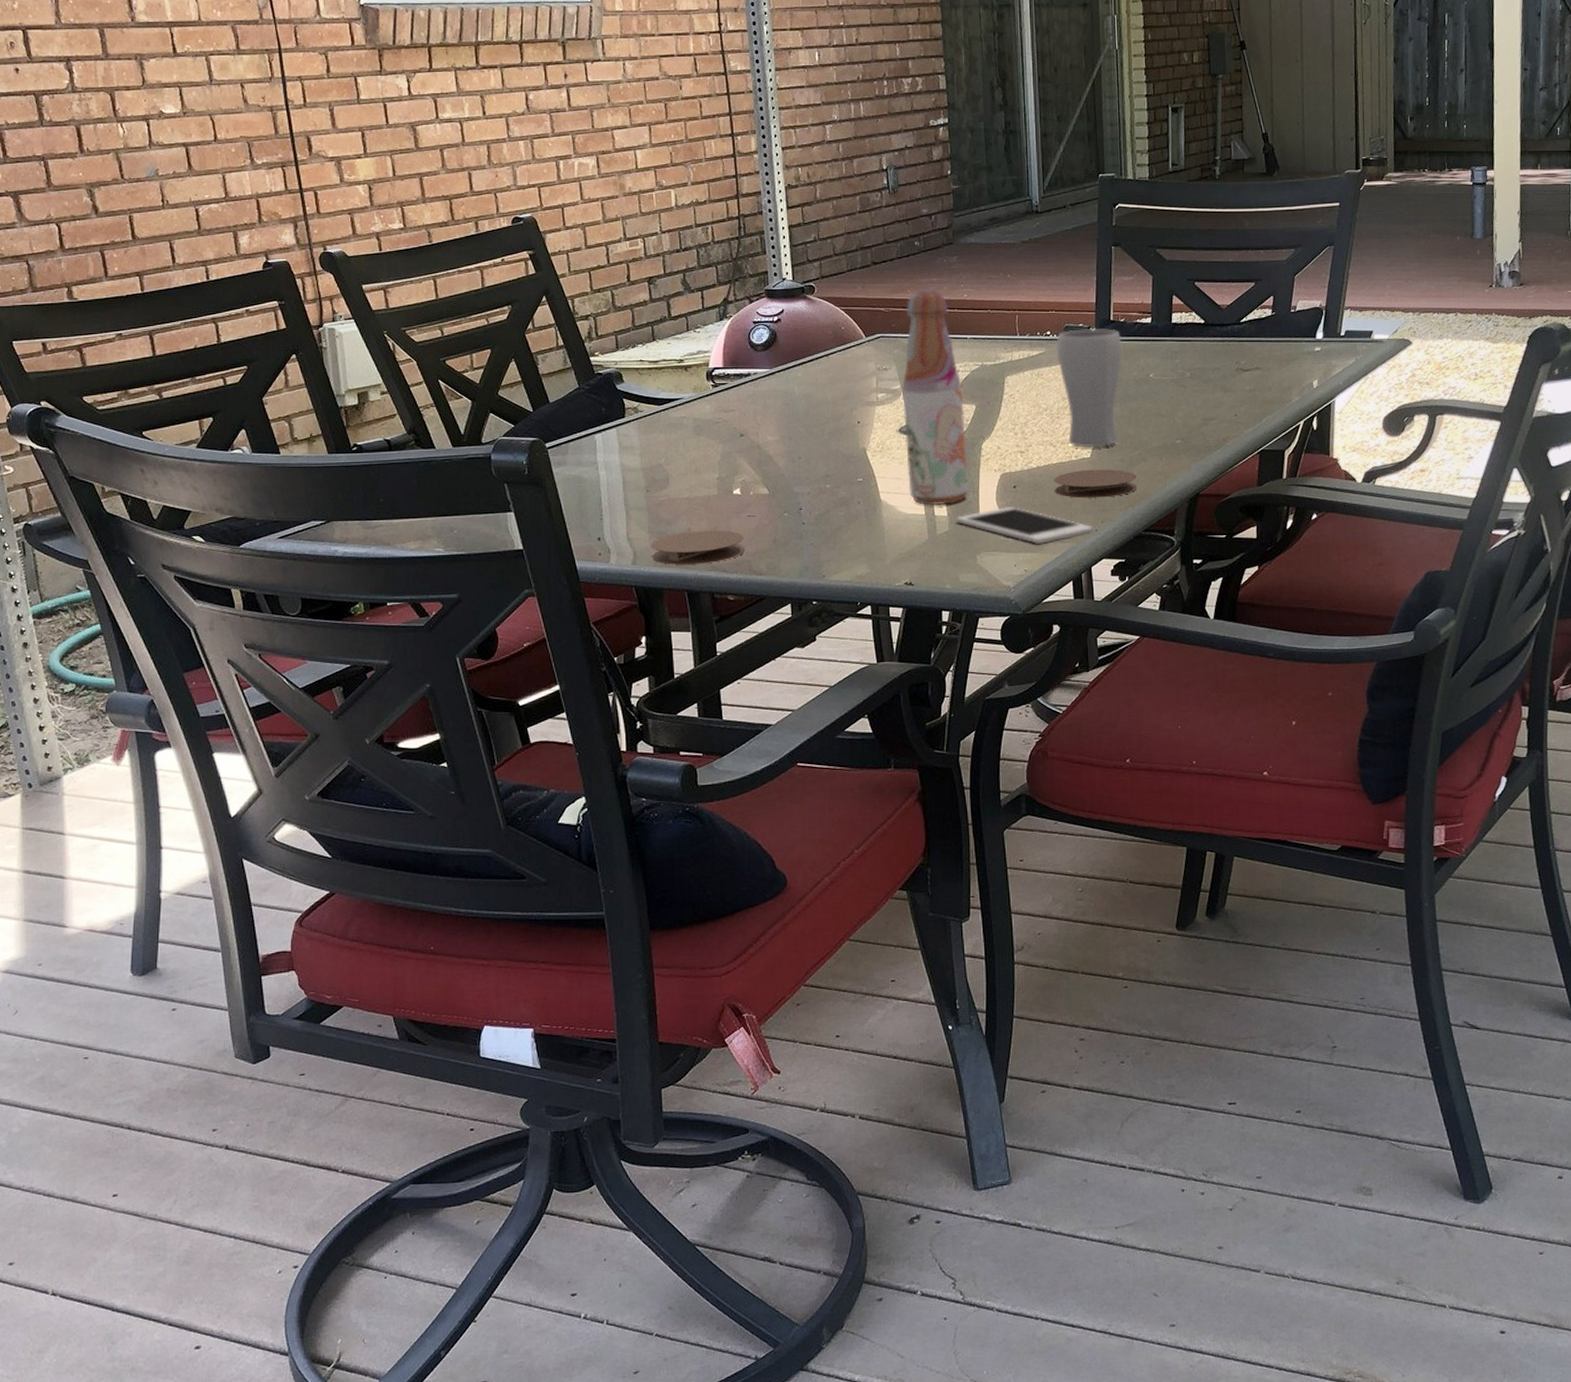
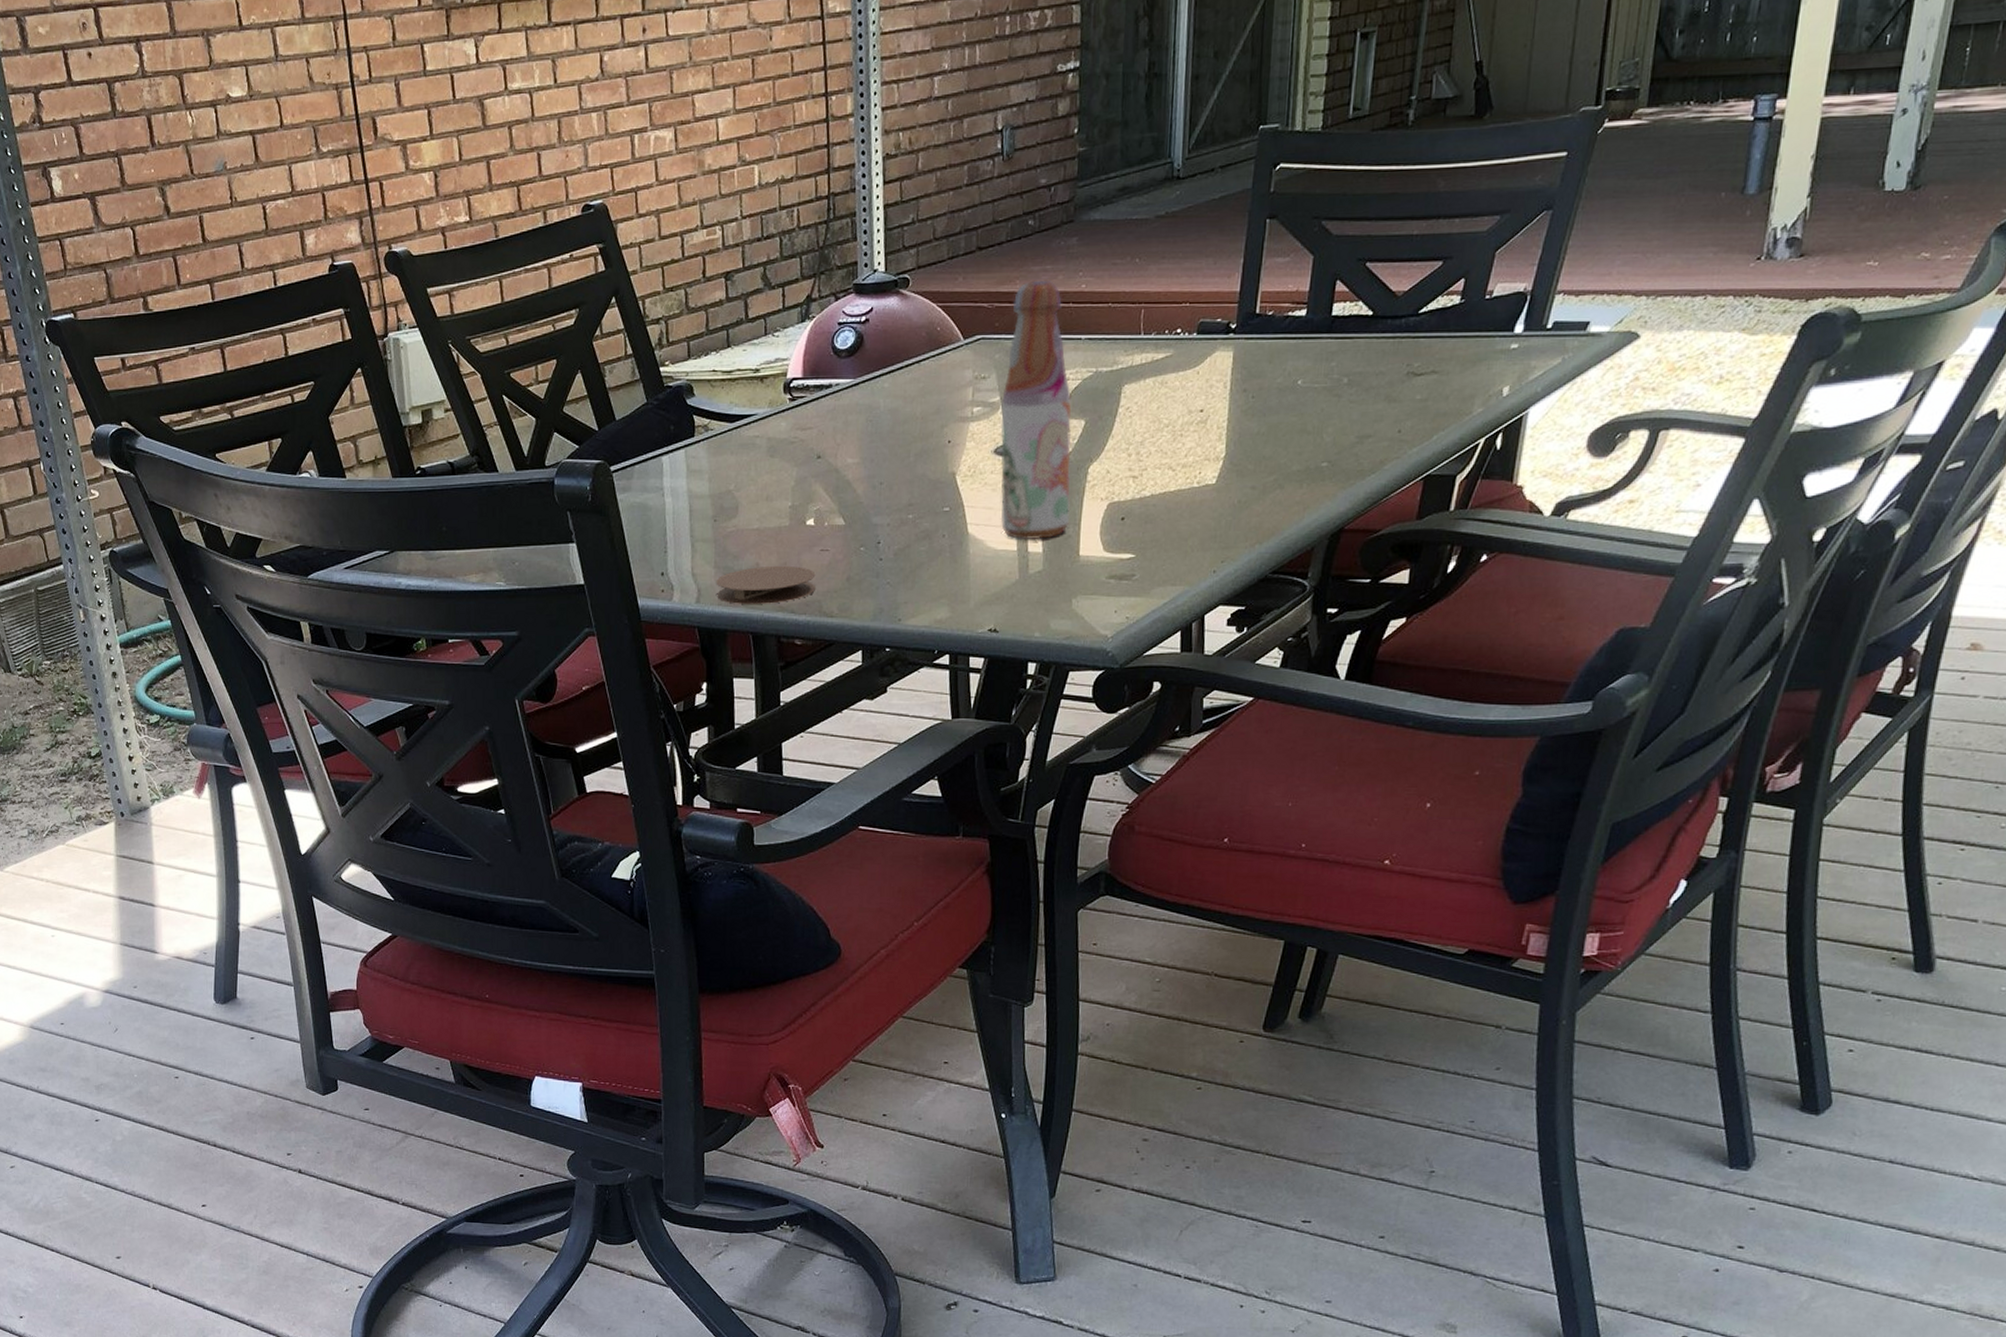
cell phone: present [957,507,1093,544] -> none [1053,542,1211,587]
coaster: present [1054,469,1138,498] -> none [1168,498,1270,533]
drinking glass: present [1057,328,1122,448] -> none [1186,323,1268,472]

